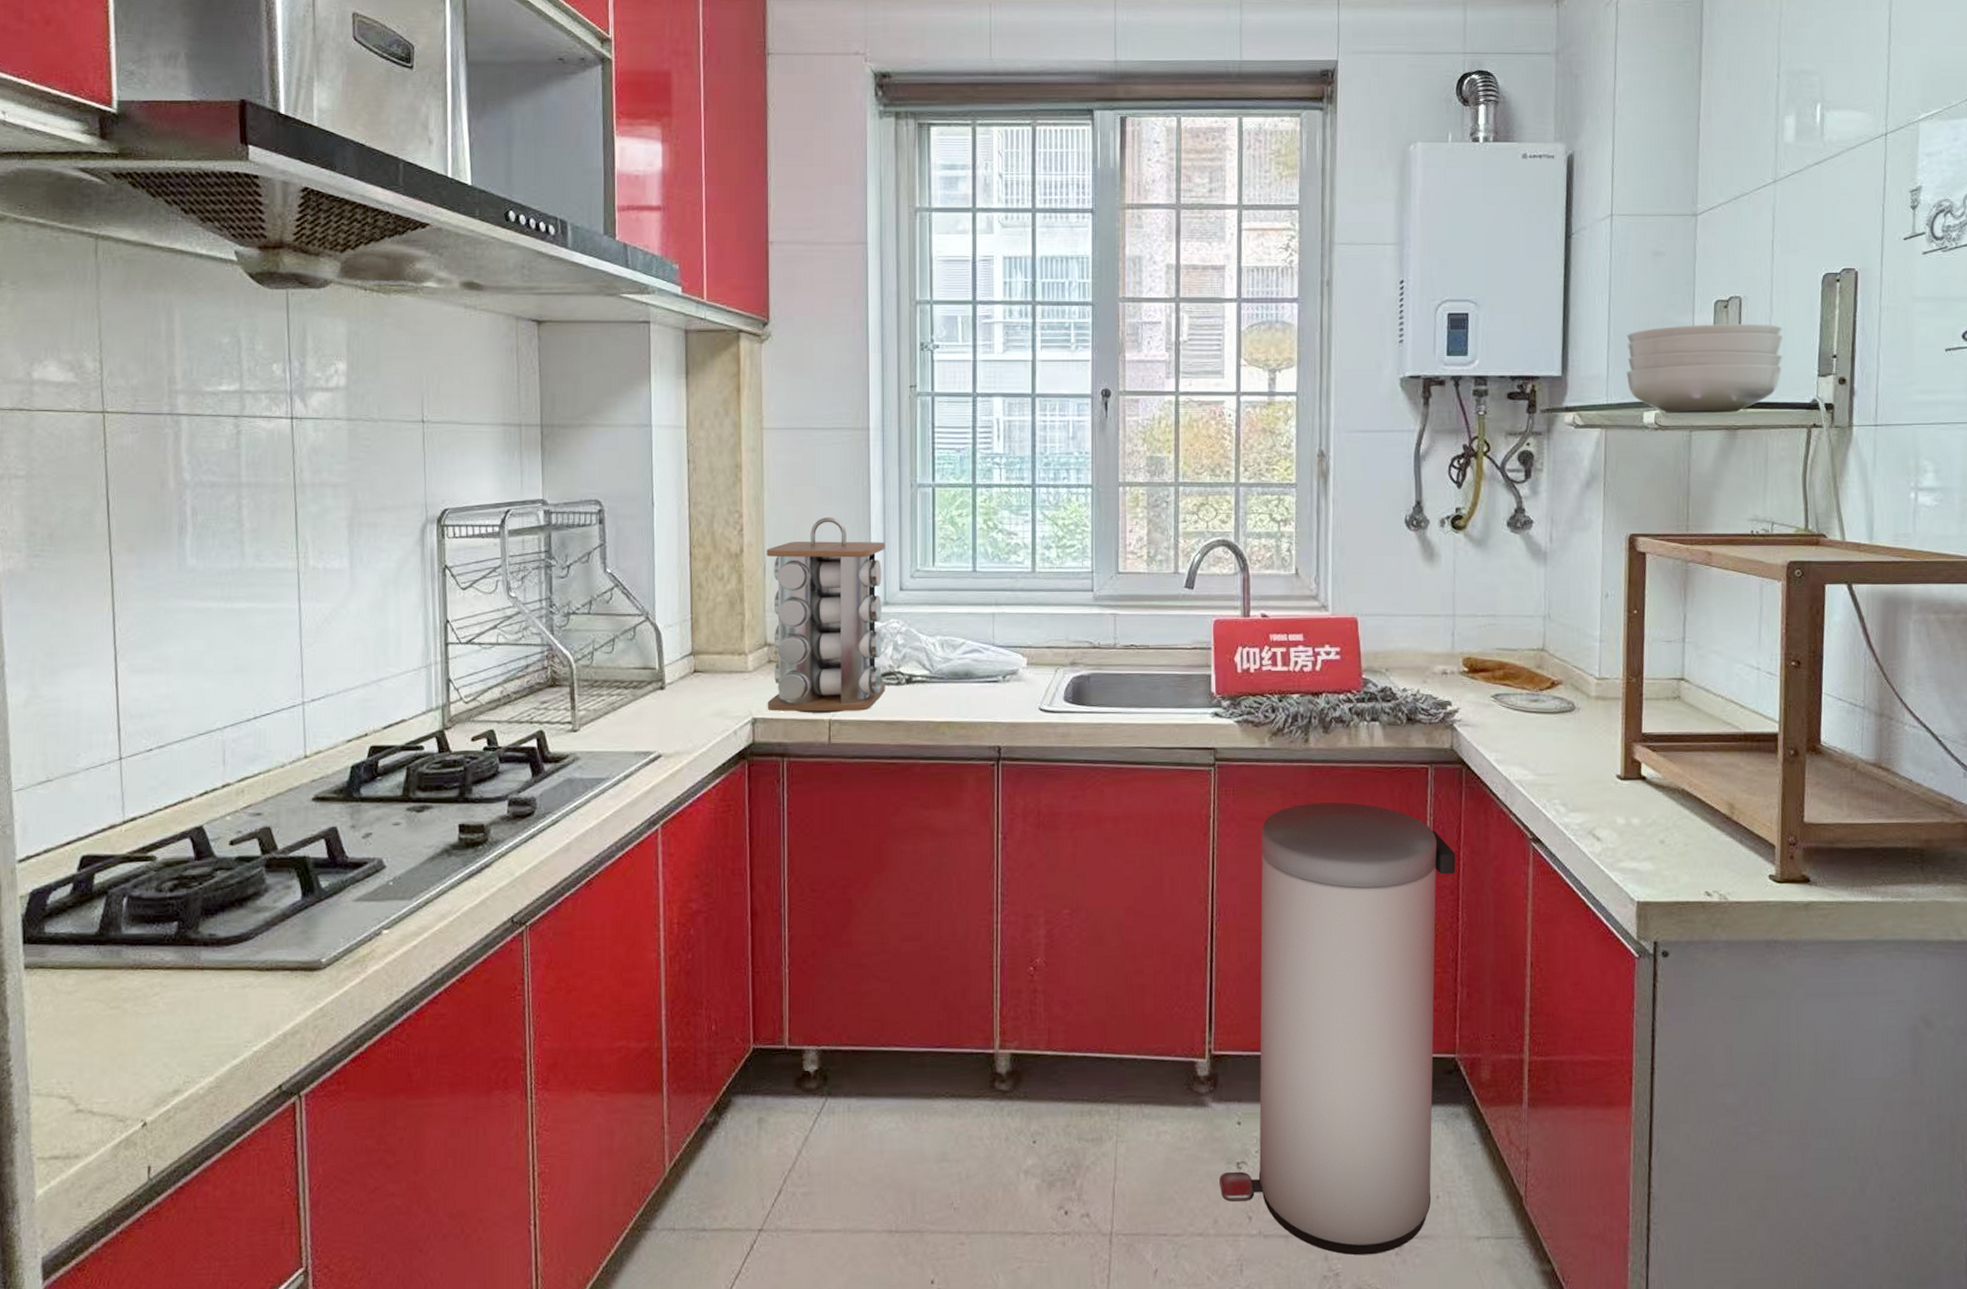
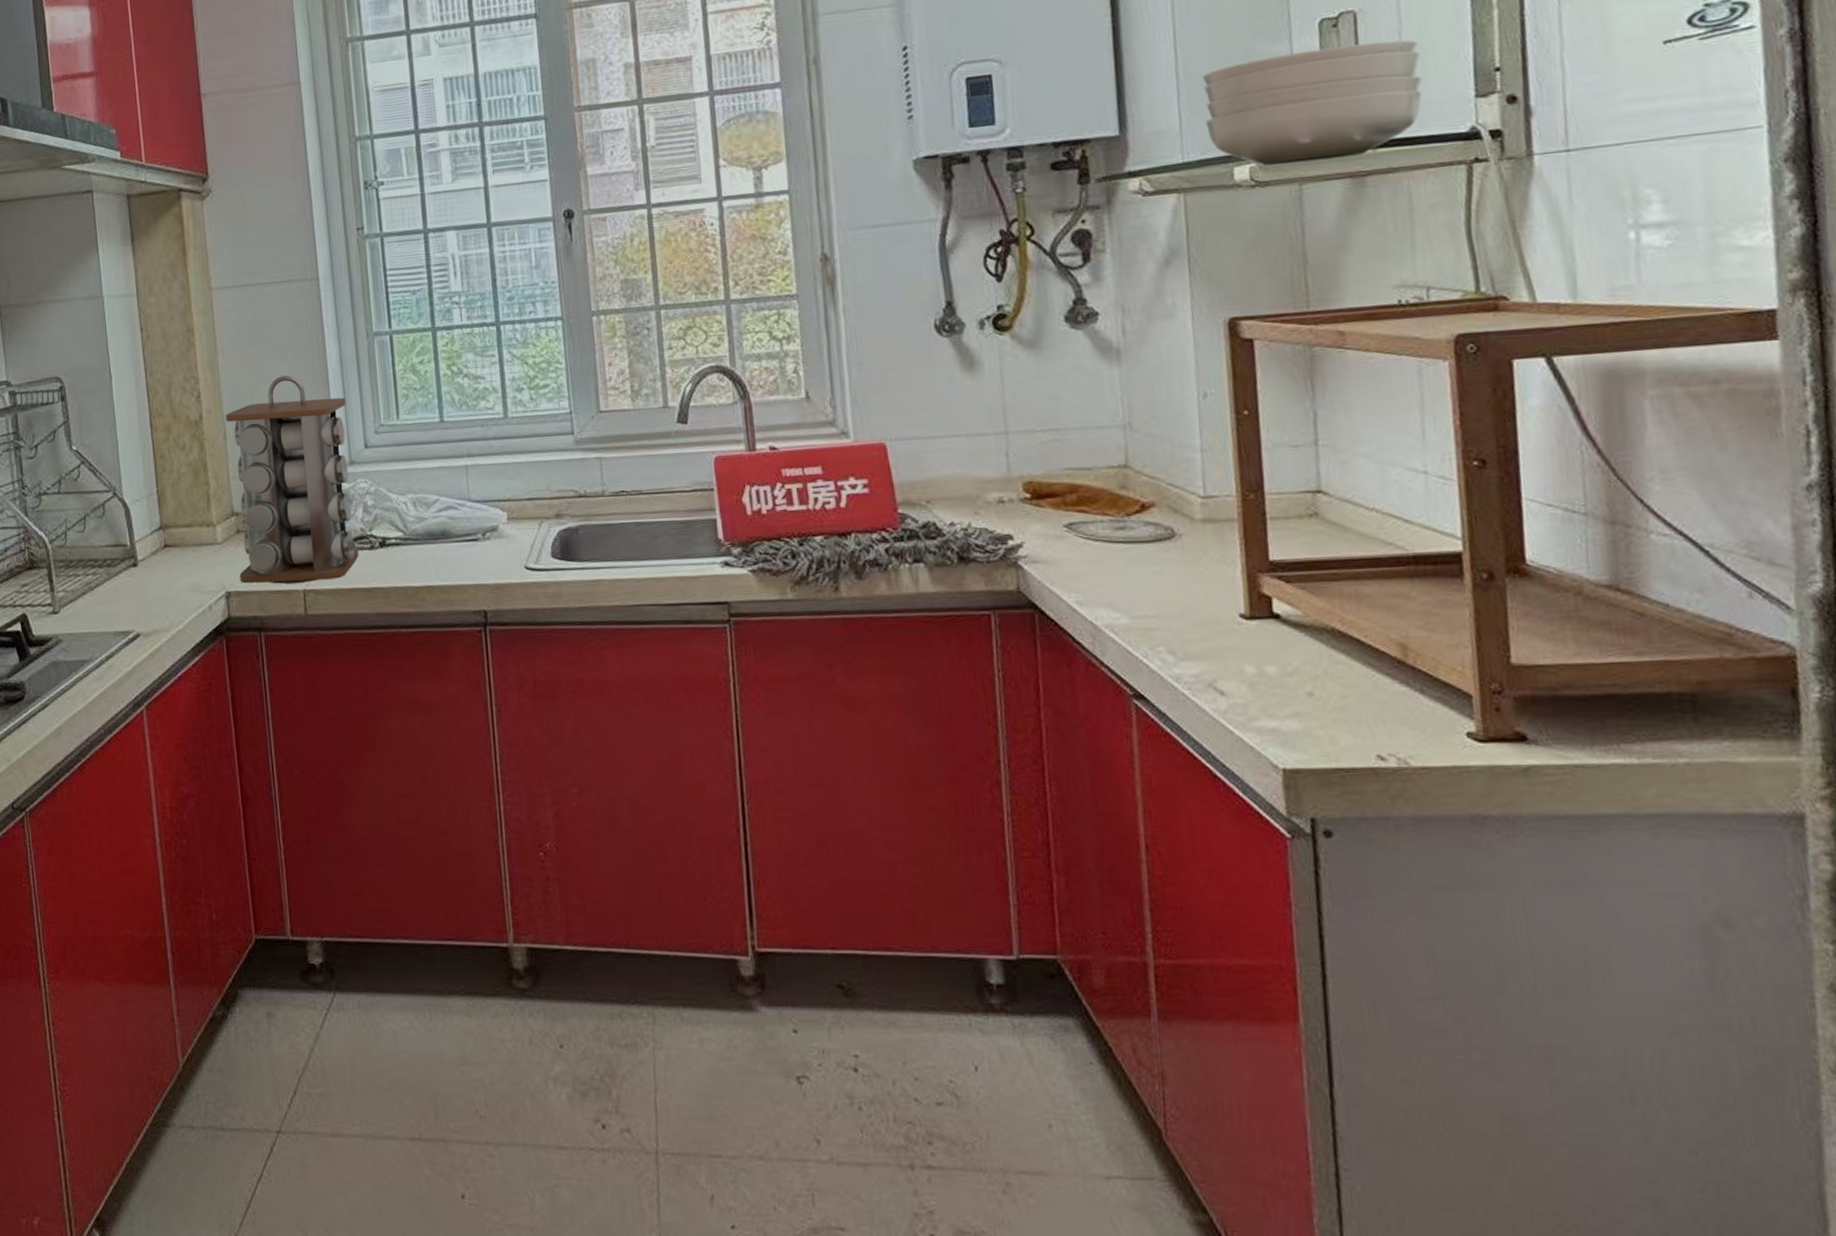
pedal bin: present [1220,802,1456,1256] -> none [777,659,1042,1191]

